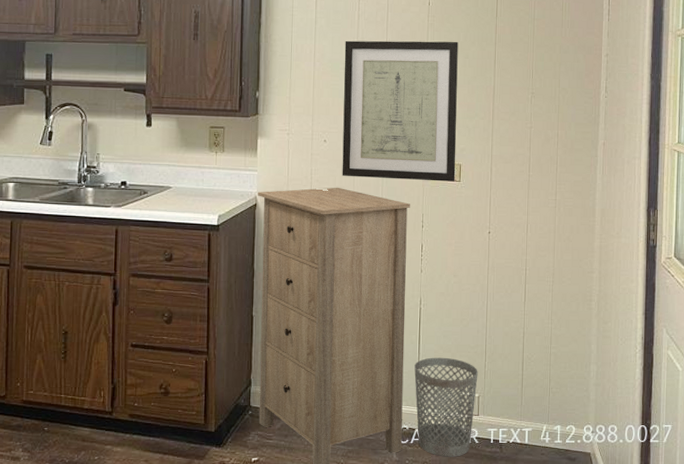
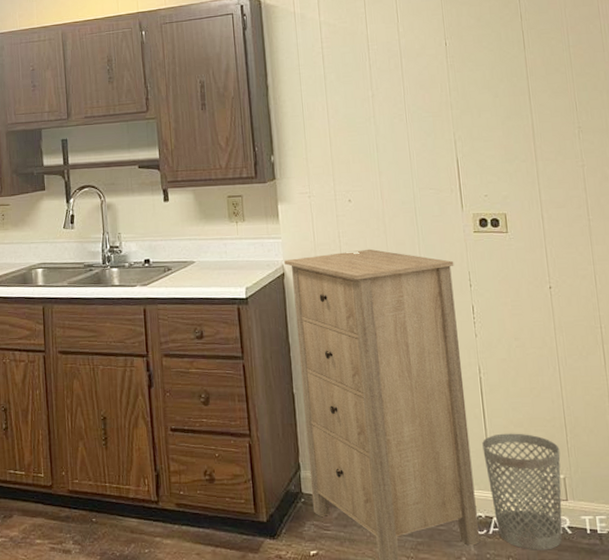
wall art: present [342,40,458,182] -> none [358,80,502,237]

